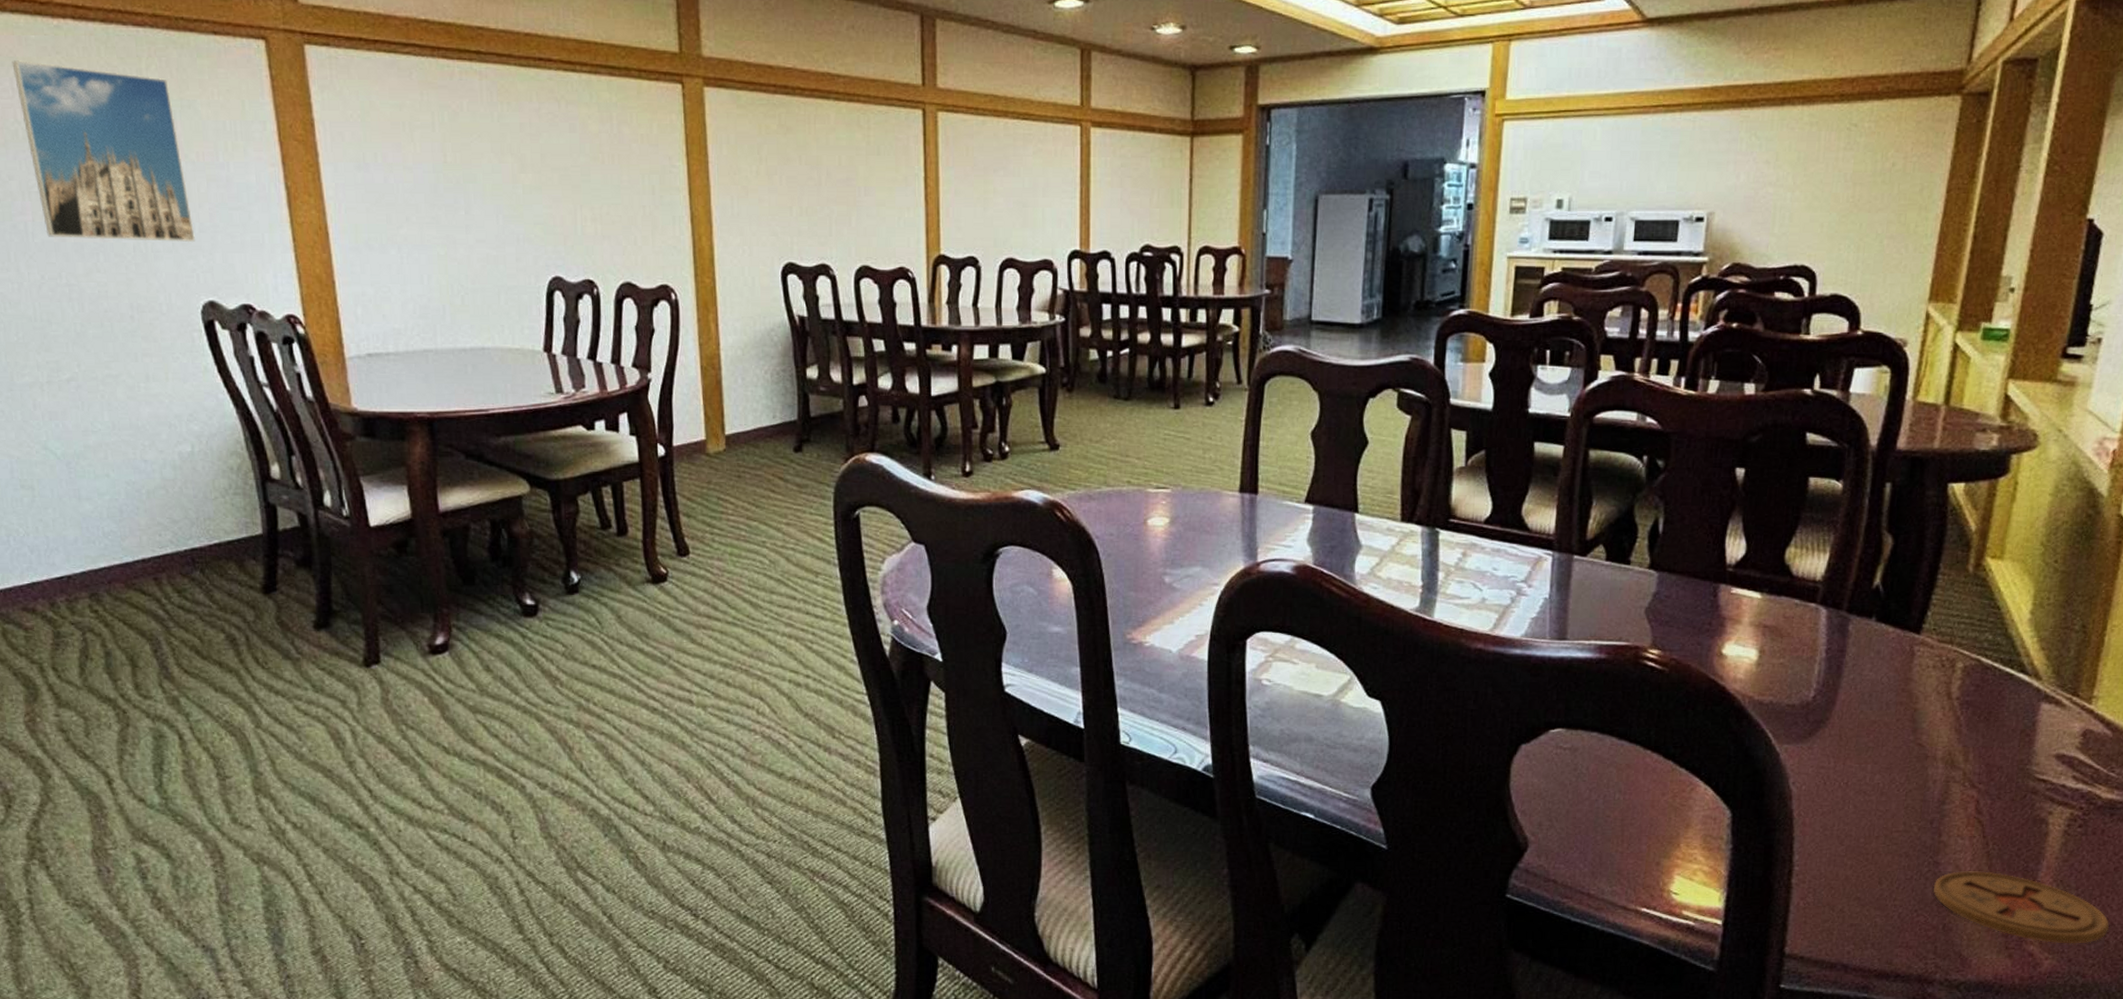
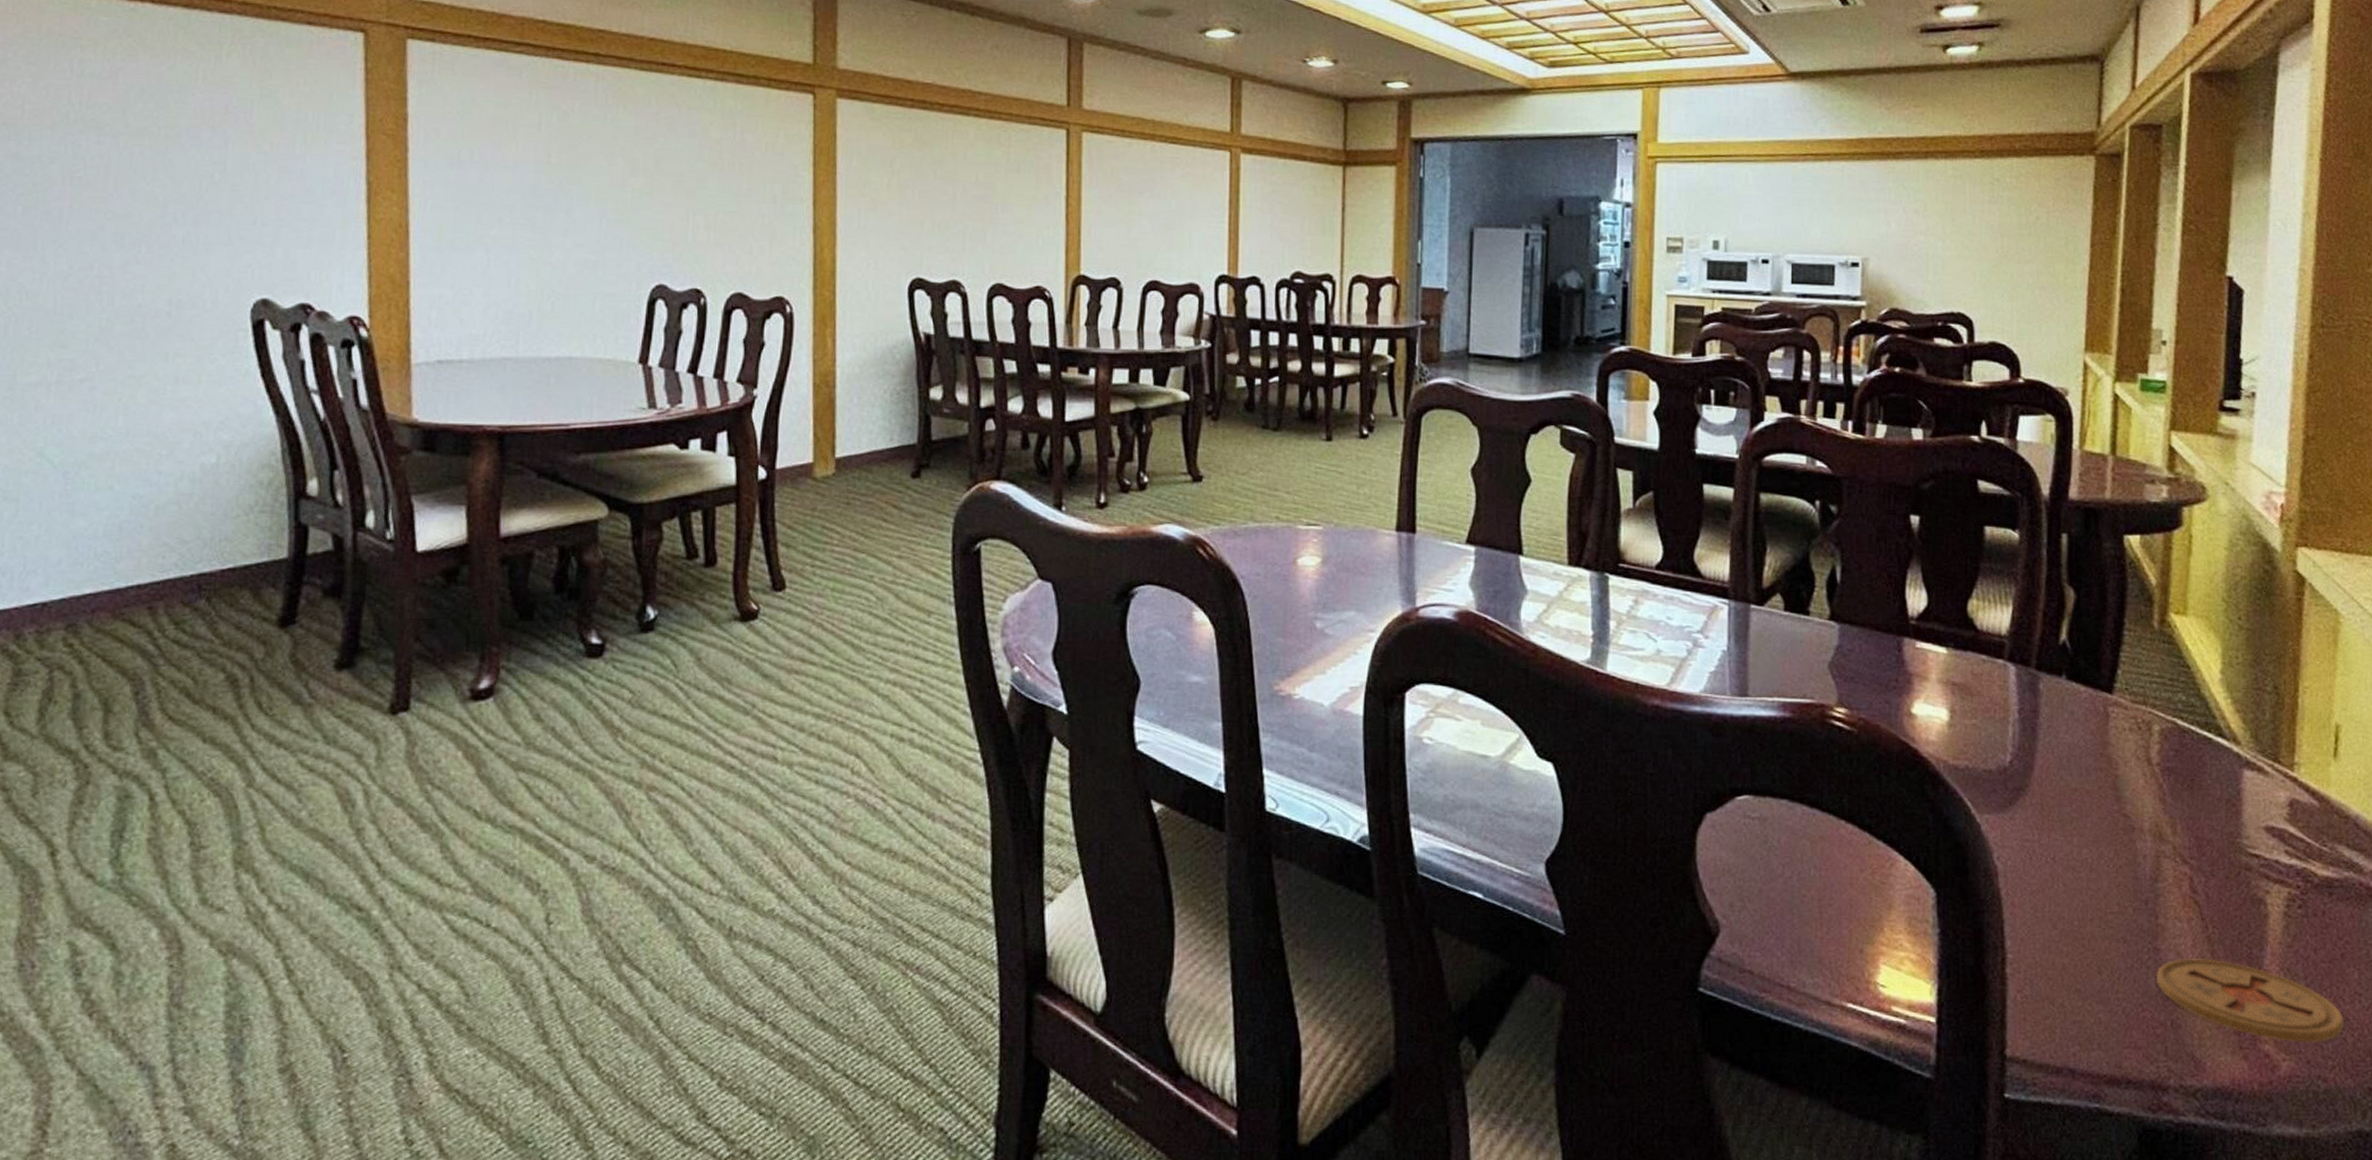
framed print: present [12,60,195,243] -> none [74,41,256,237]

